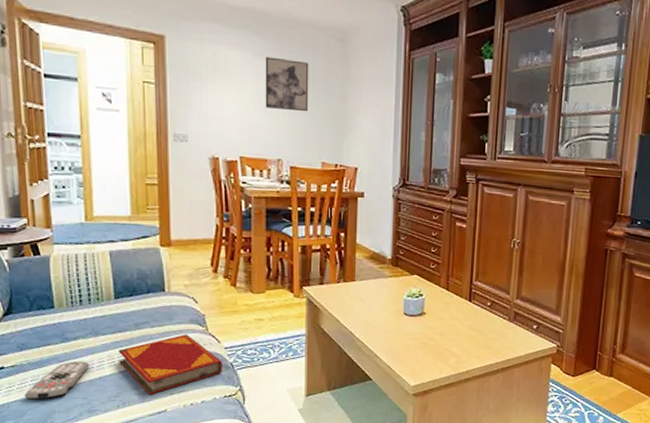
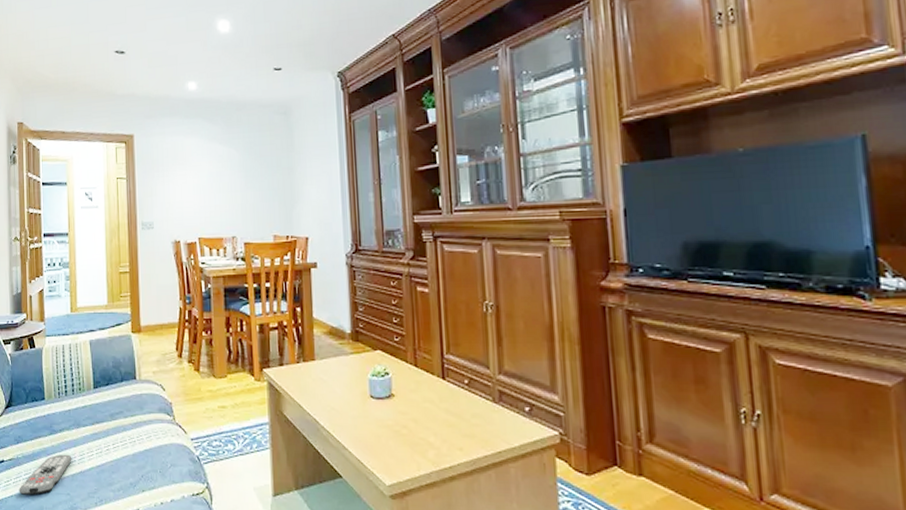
hardback book: present [118,334,223,395] -> none [97,425,190,492]
wall art: present [265,56,309,112] -> none [217,139,258,188]

